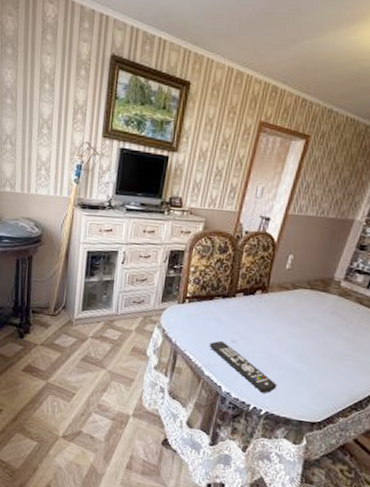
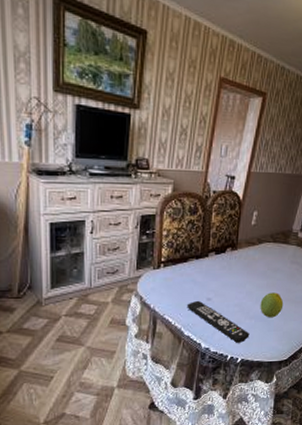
fruit: none [291,343,320,372] -> present [260,292,284,318]

